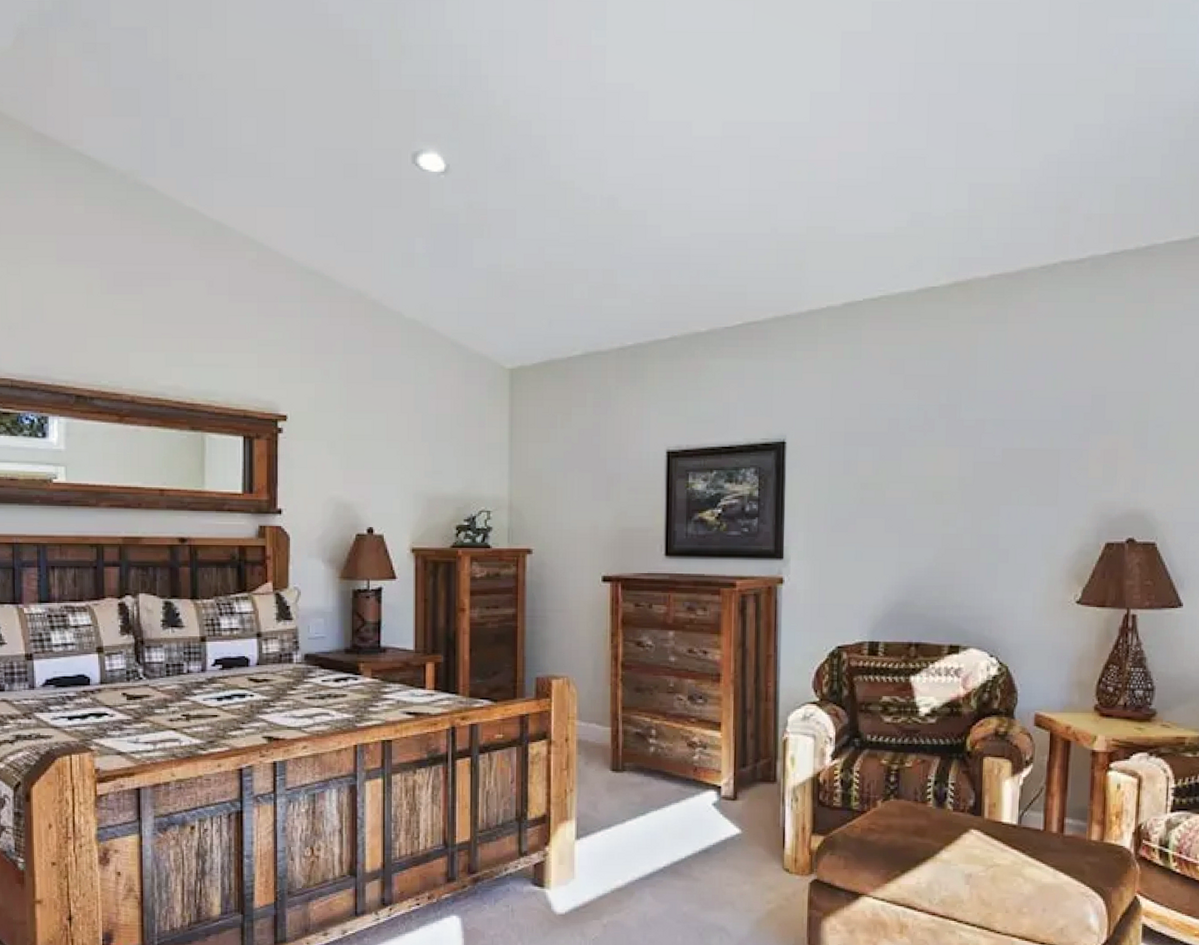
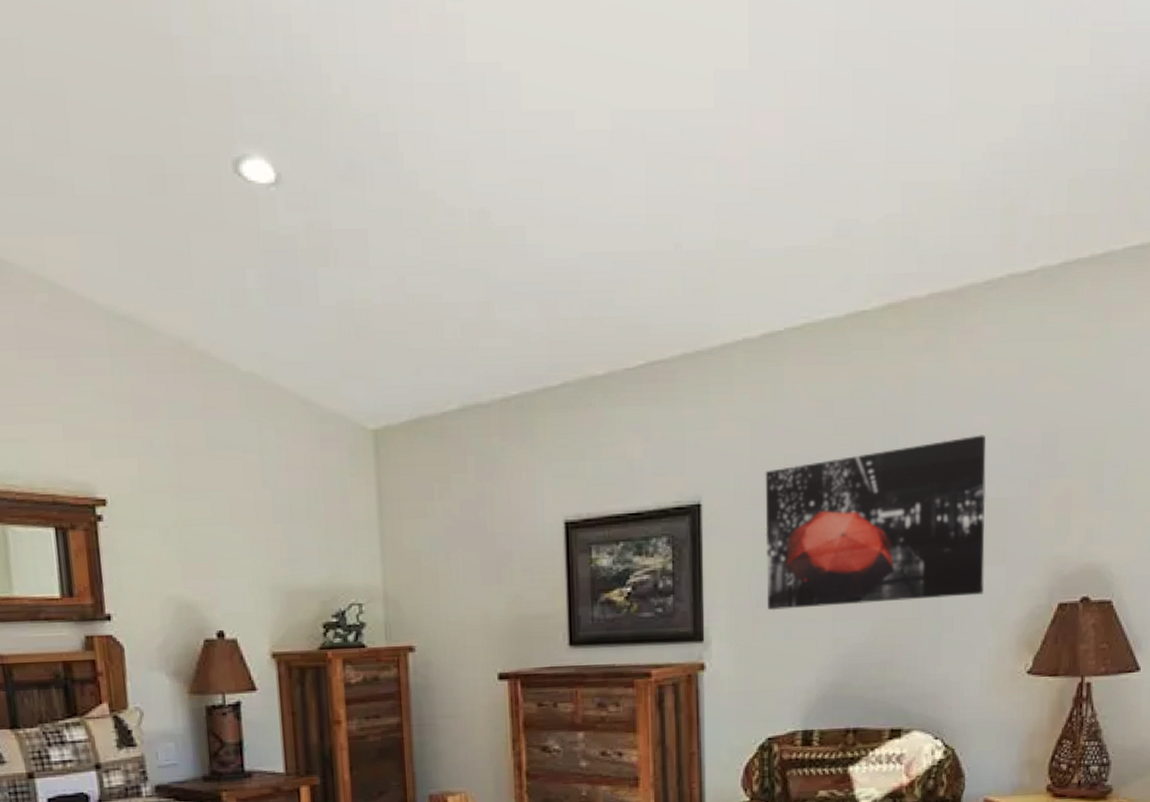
wall art: none [841,394,1041,536] -> present [765,435,986,611]

